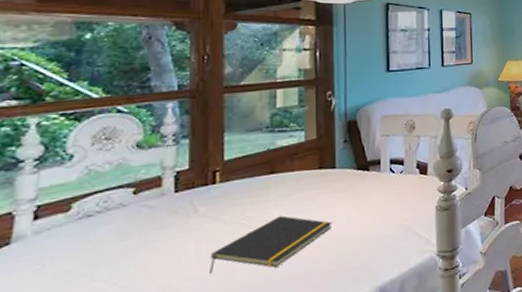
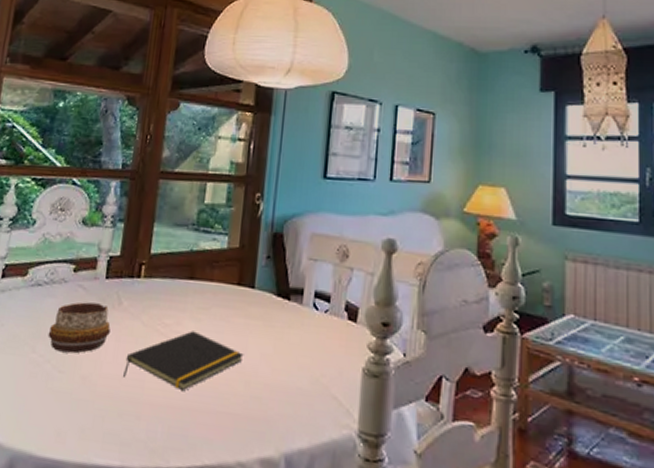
decorative bowl: none [110,216,189,273] -> present [48,302,111,354]

